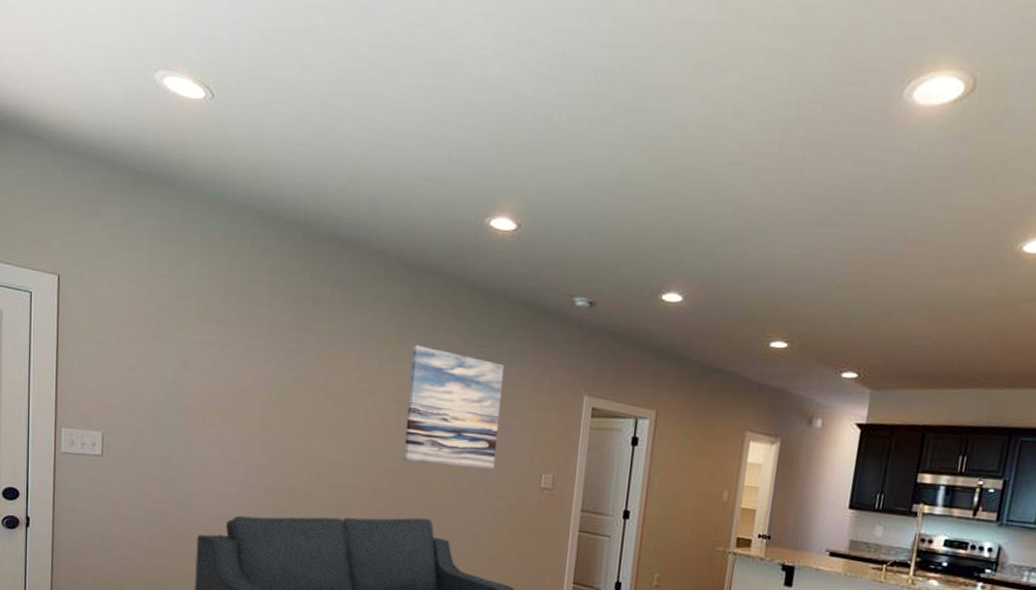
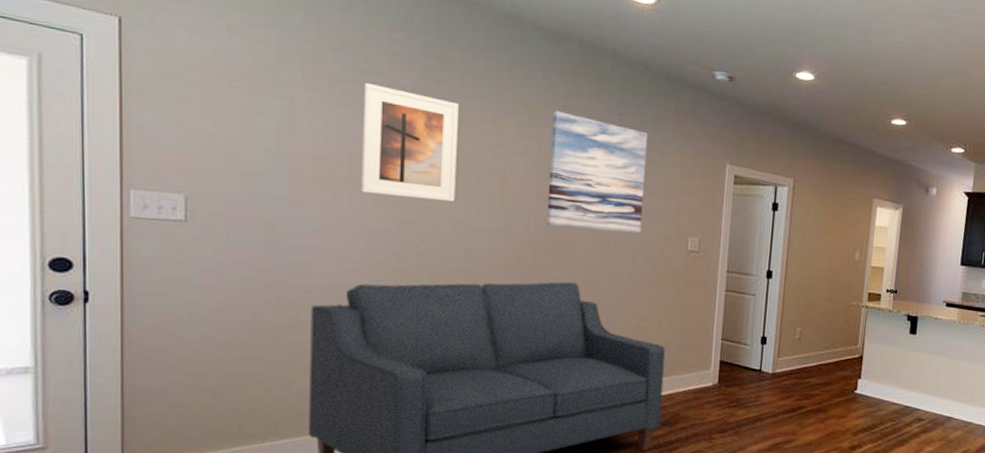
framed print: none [241,324,327,438] -> present [361,82,459,202]

